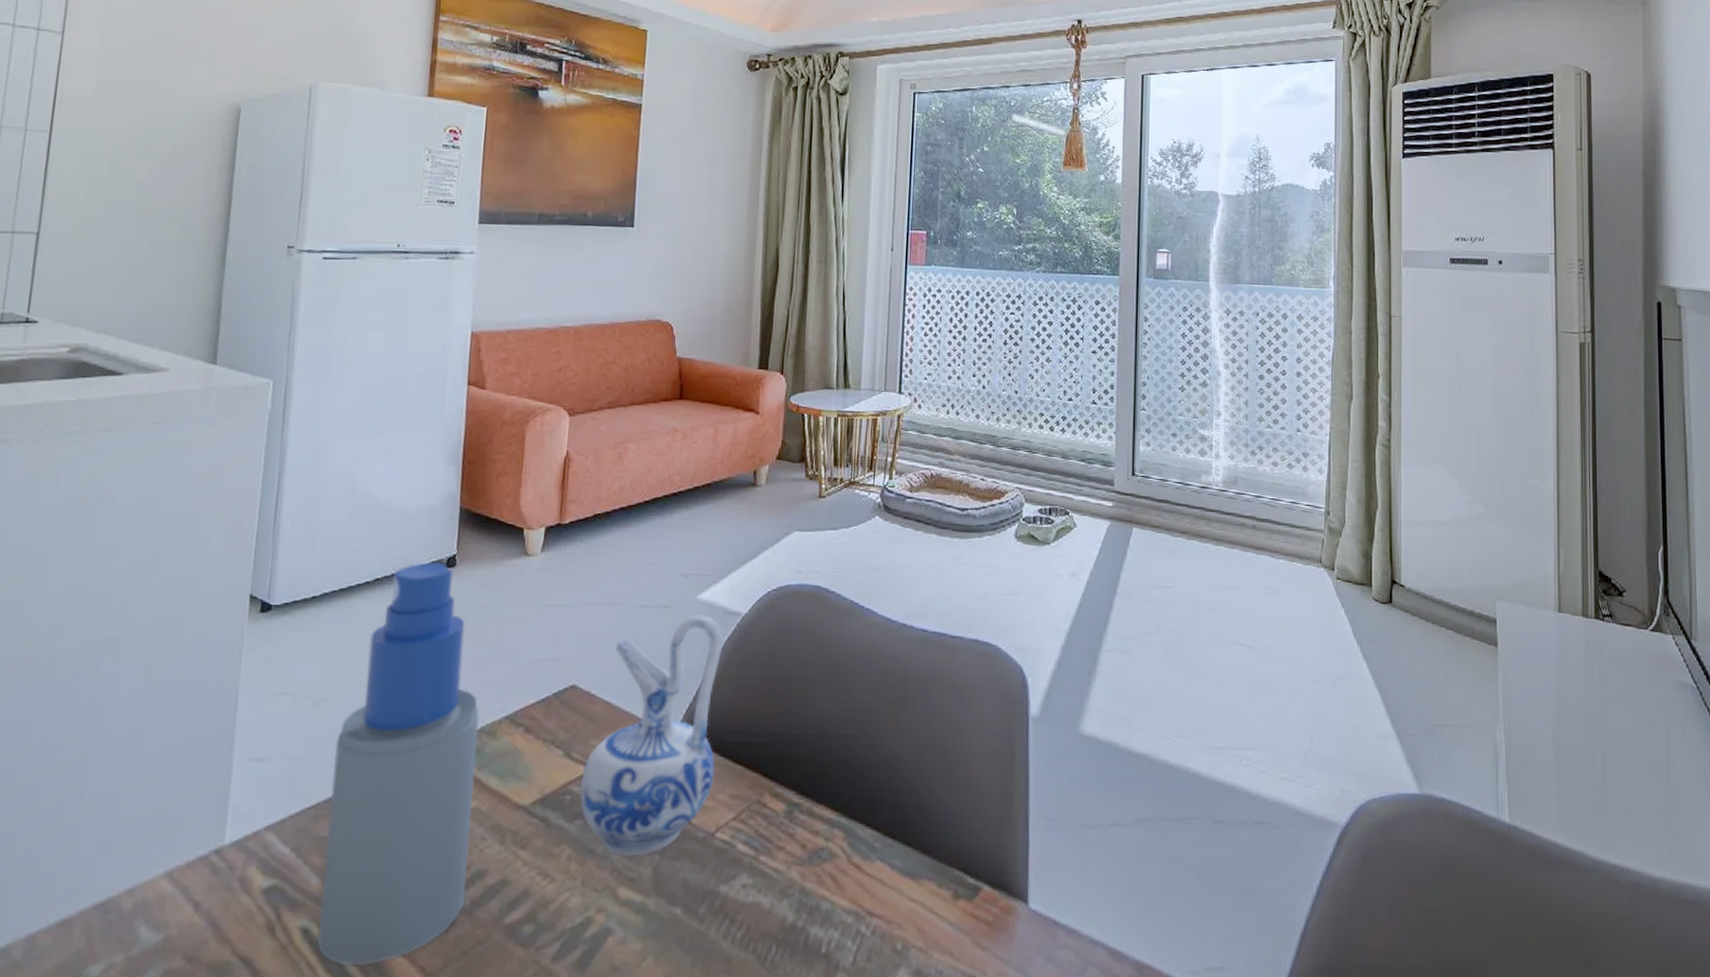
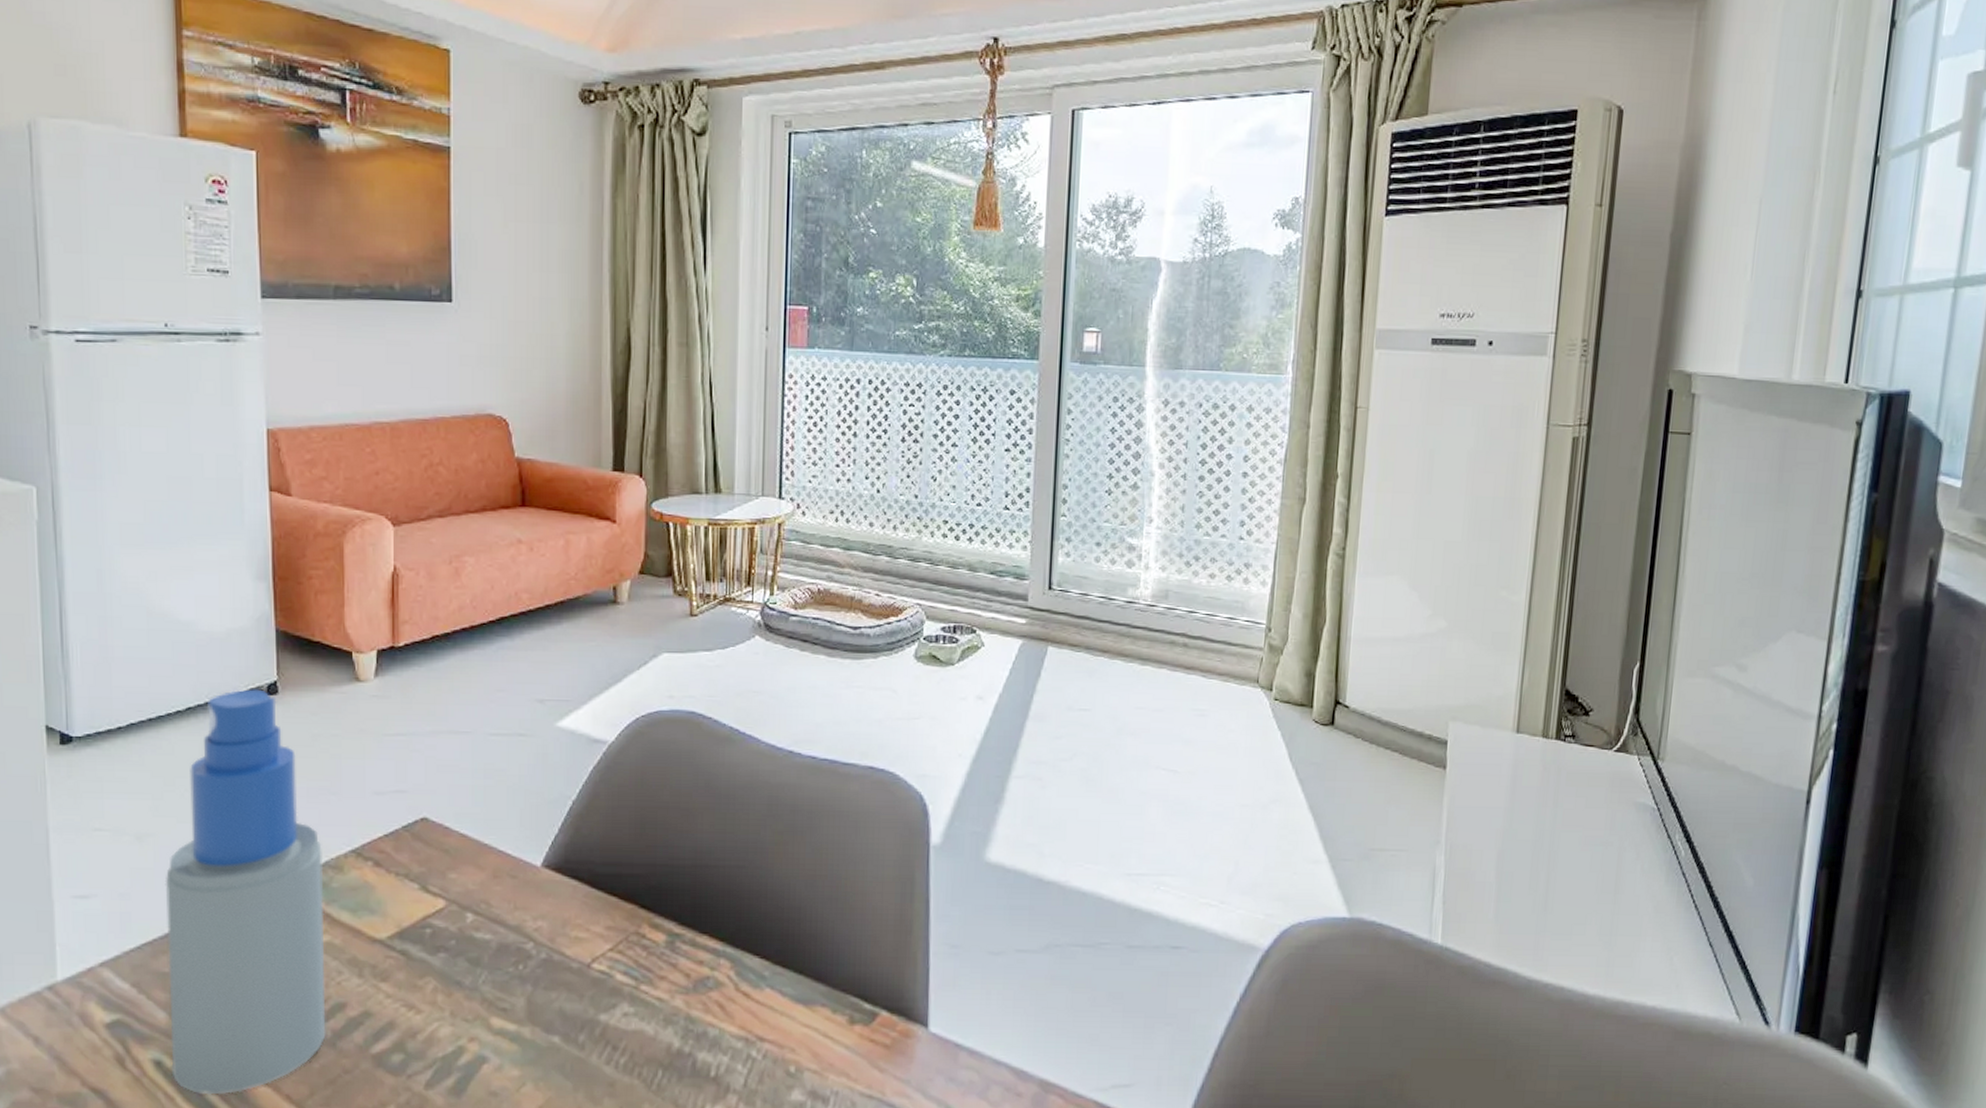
ceramic pitcher: present [579,614,722,856] -> none [440,742,587,987]

